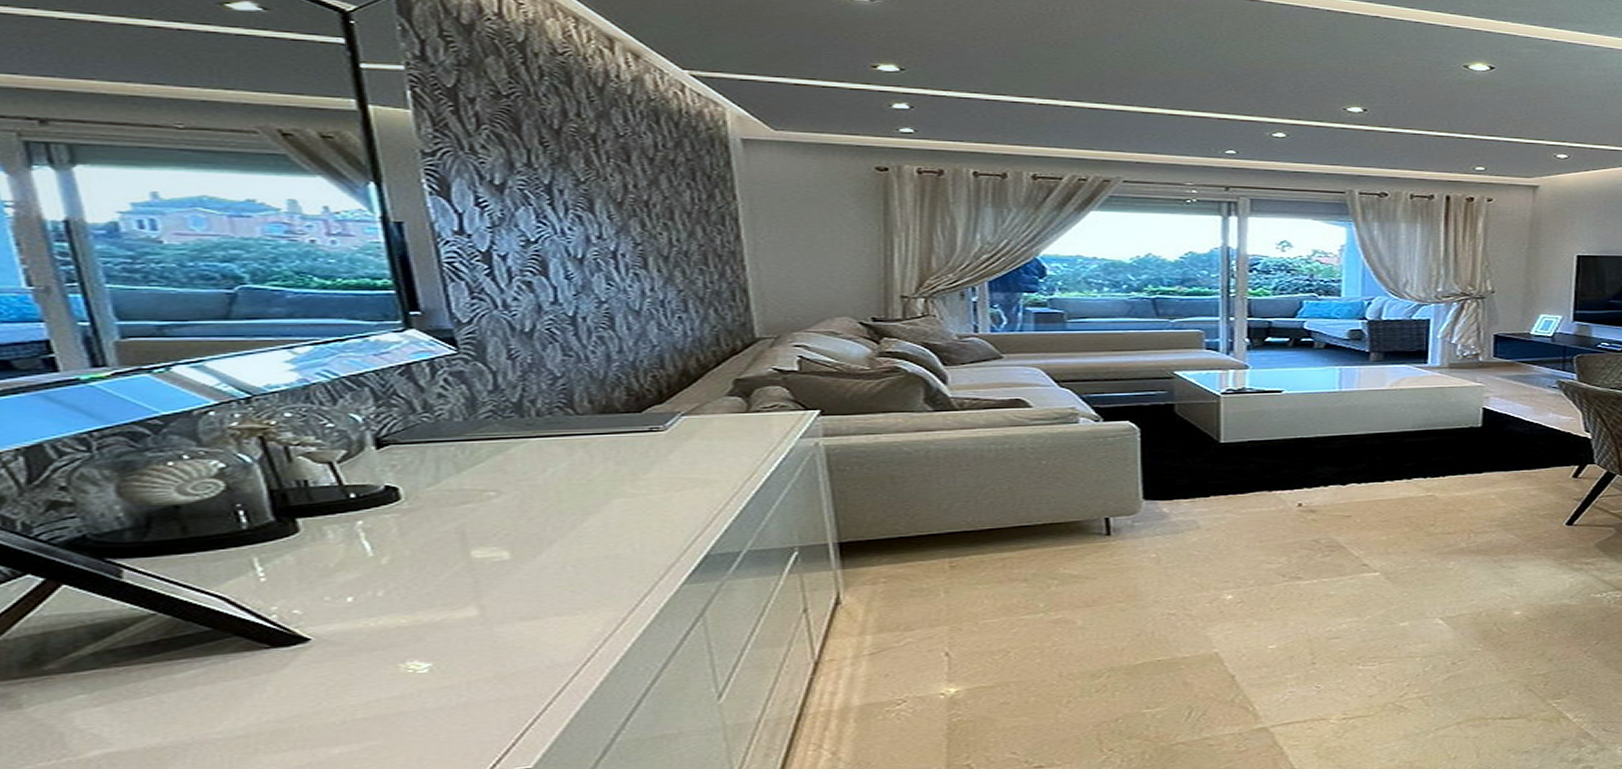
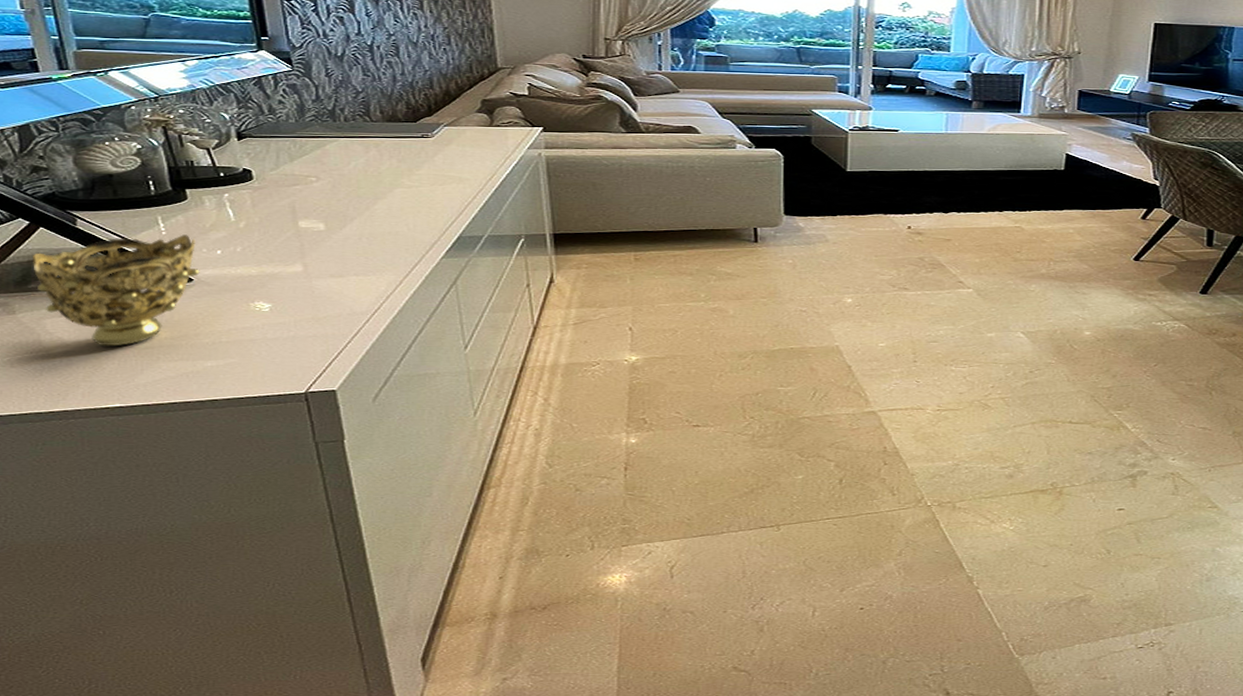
decorative bowl: none [50,579,321,742] -> present [33,234,200,347]

